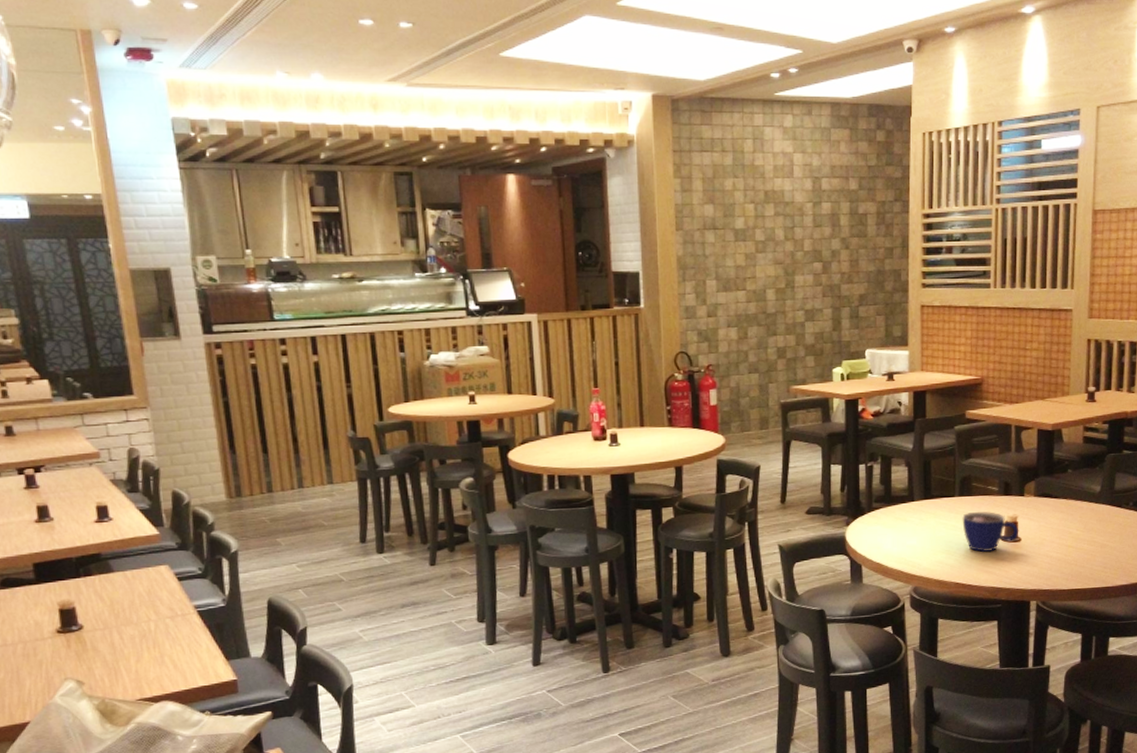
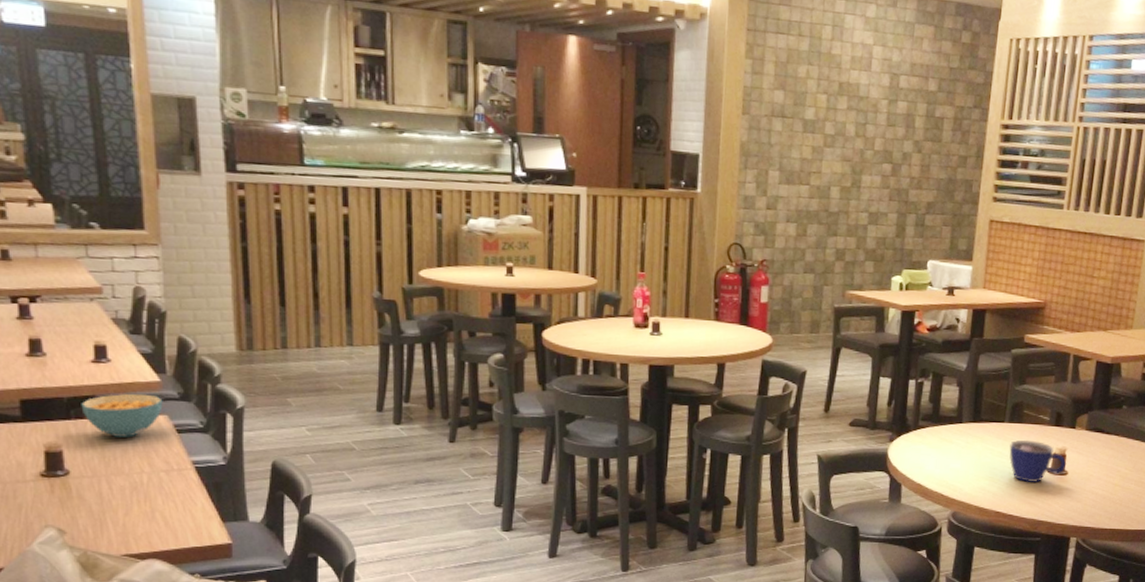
cereal bowl: none [88,547,164,590] -> present [81,393,163,438]

